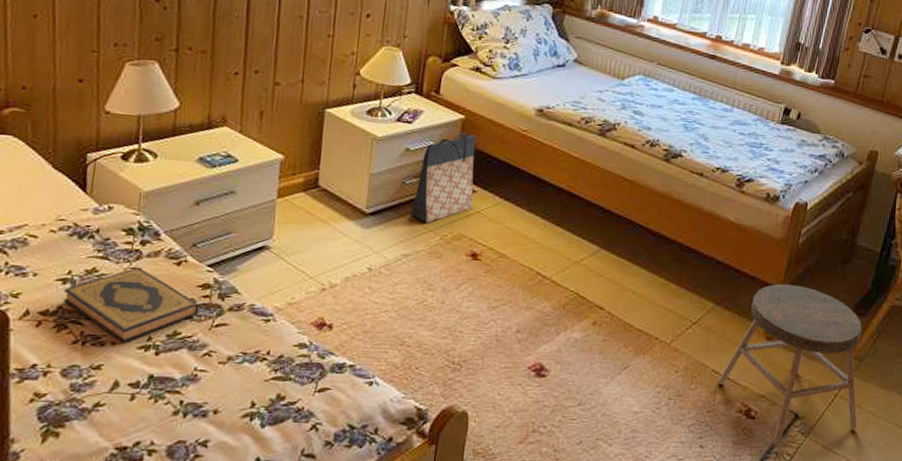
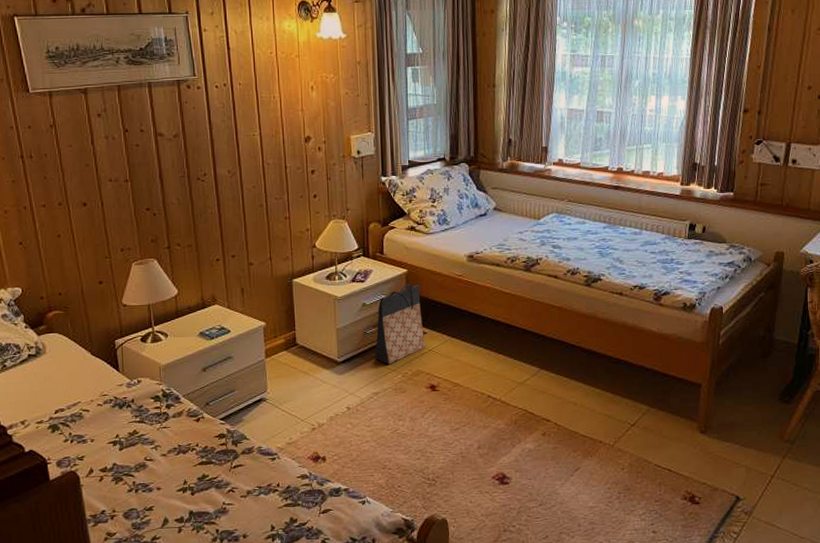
hardback book: present [63,266,200,343] -> none [115,426,219,488]
stool: present [717,284,862,447] -> none [661,381,796,527]

